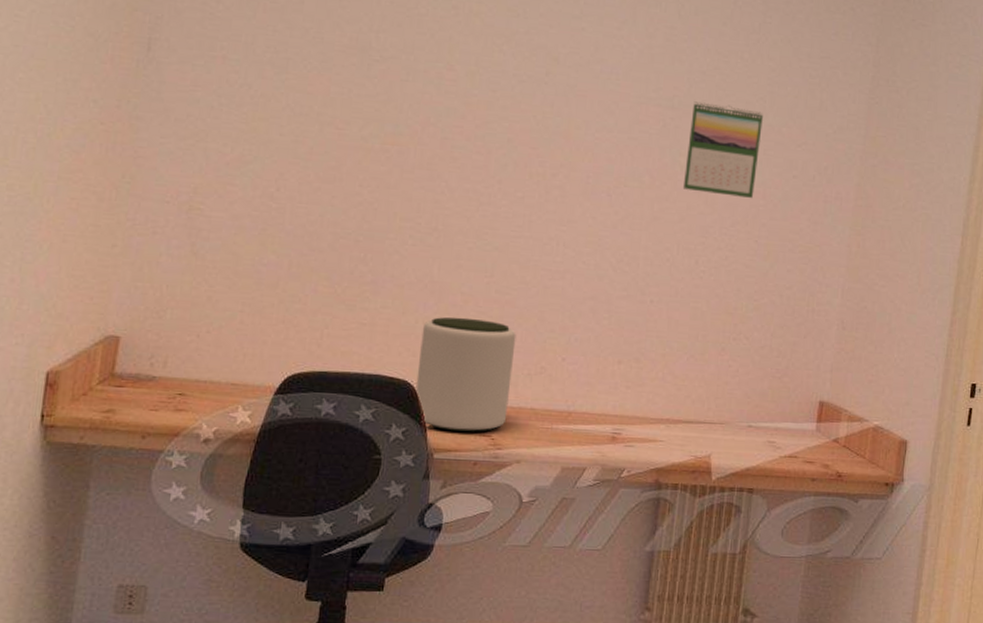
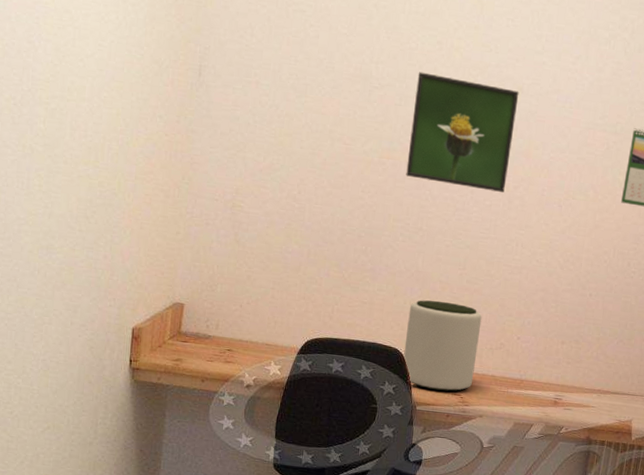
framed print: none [415,41,555,181] -> present [406,72,519,192]

